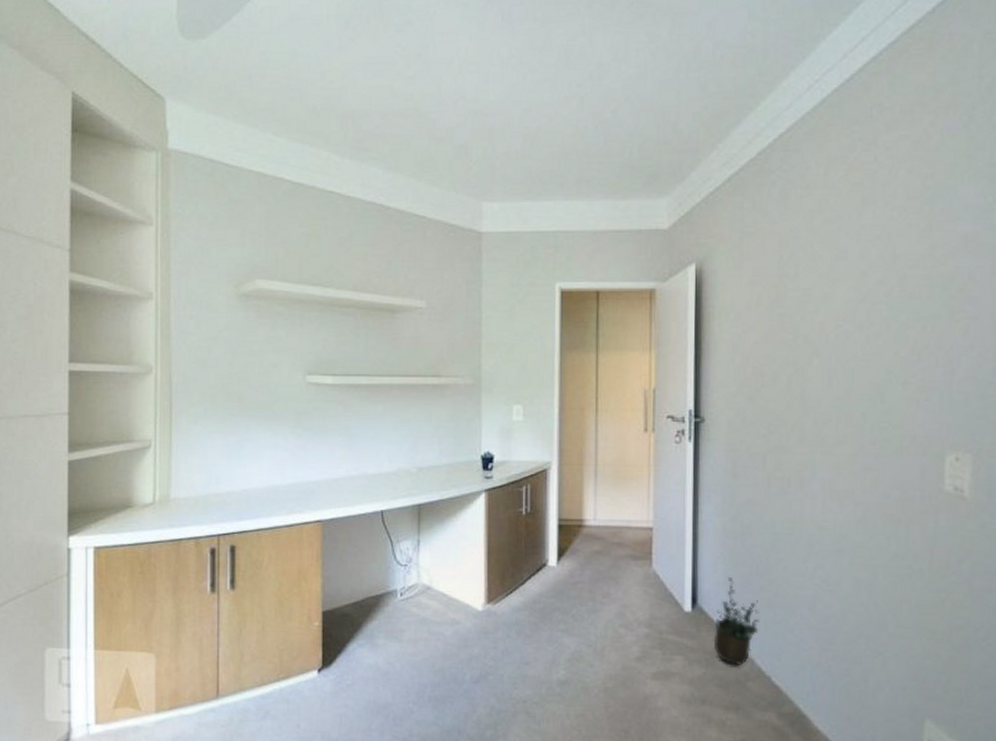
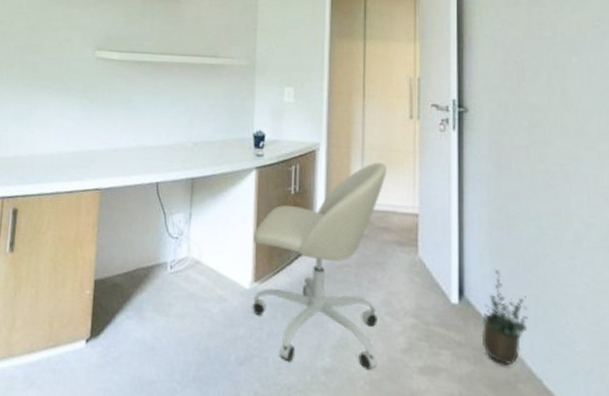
office chair: none [485,479,621,680] -> present [252,162,387,371]

